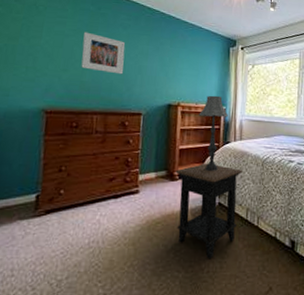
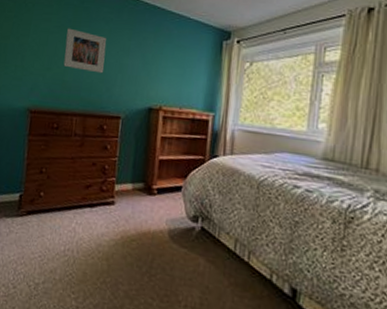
side table: present [175,163,242,260] -> none [153,178,232,292]
table lamp: present [199,95,228,171] -> none [182,98,217,190]

